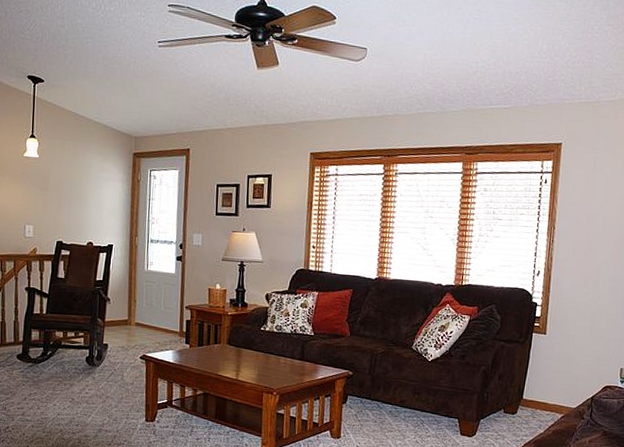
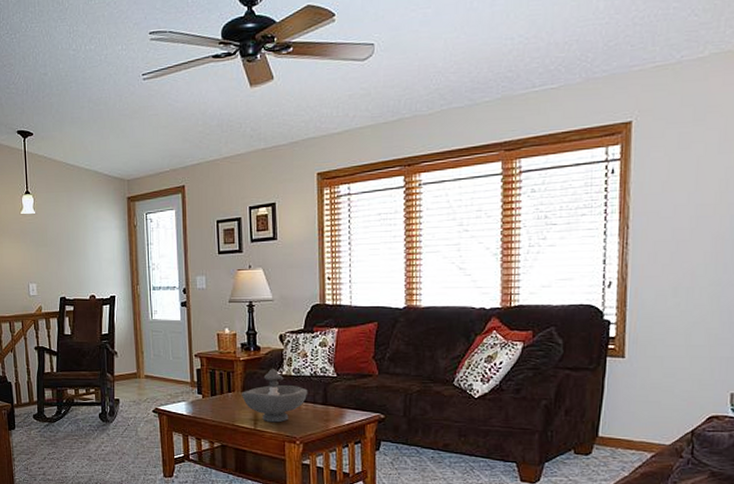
decorative bowl: none [227,324,288,375] -> present [242,369,308,423]

